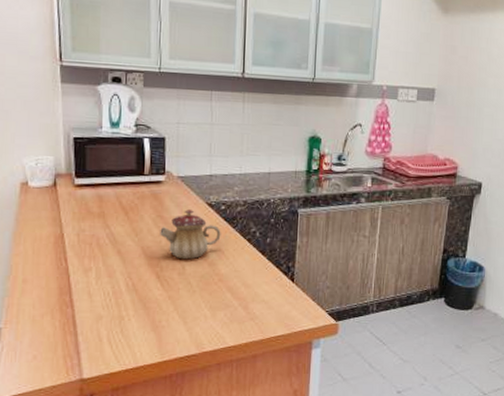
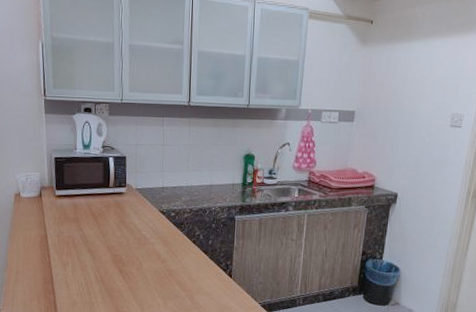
teapot: present [160,209,221,260] -> none [122,216,171,257]

